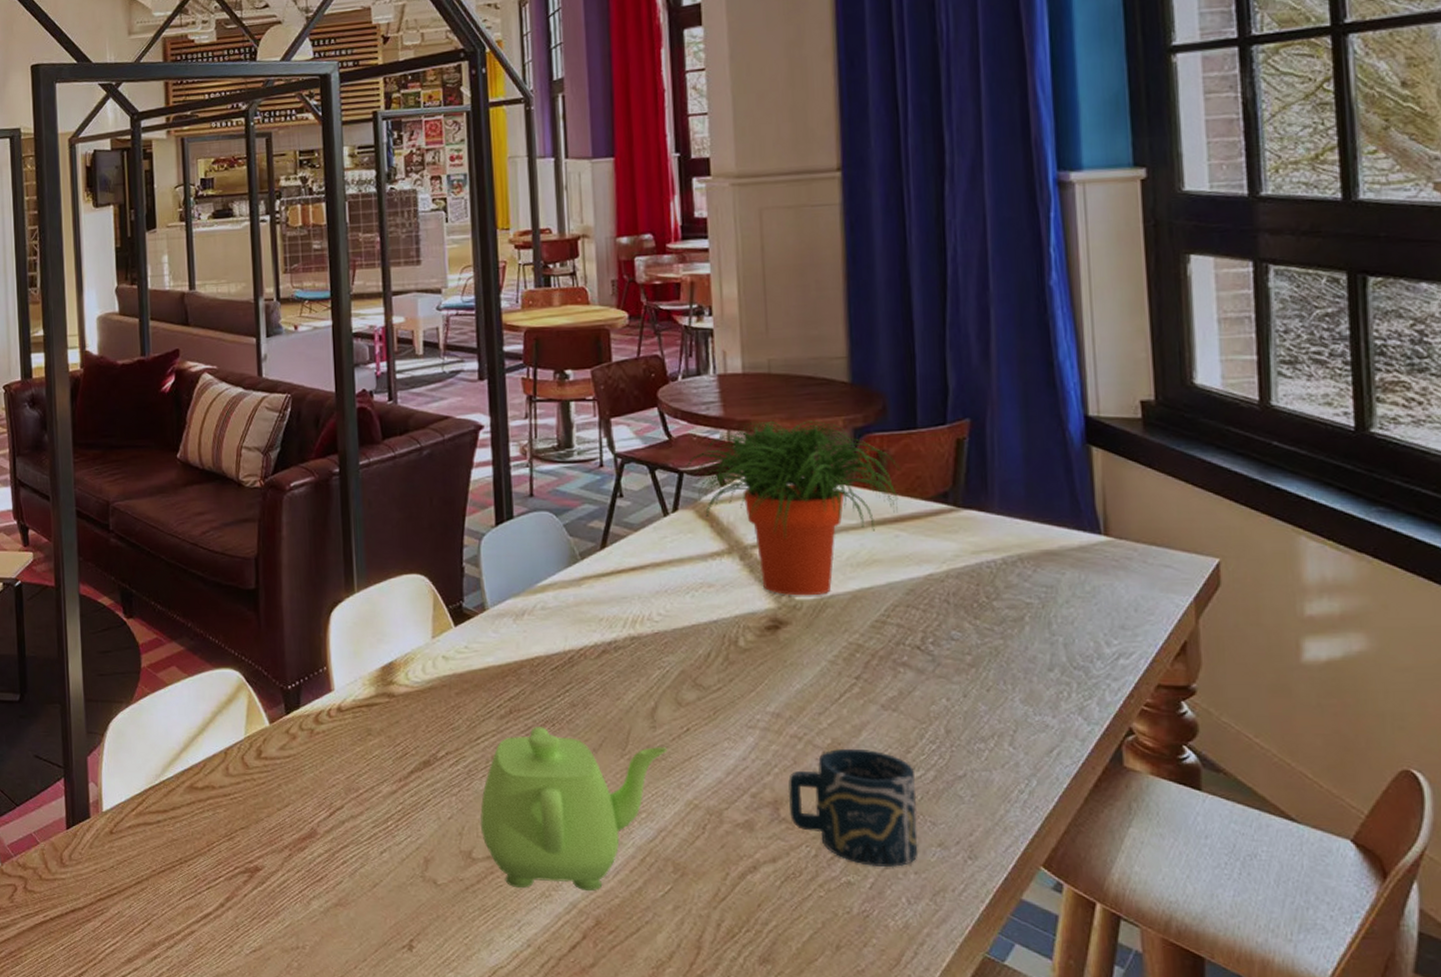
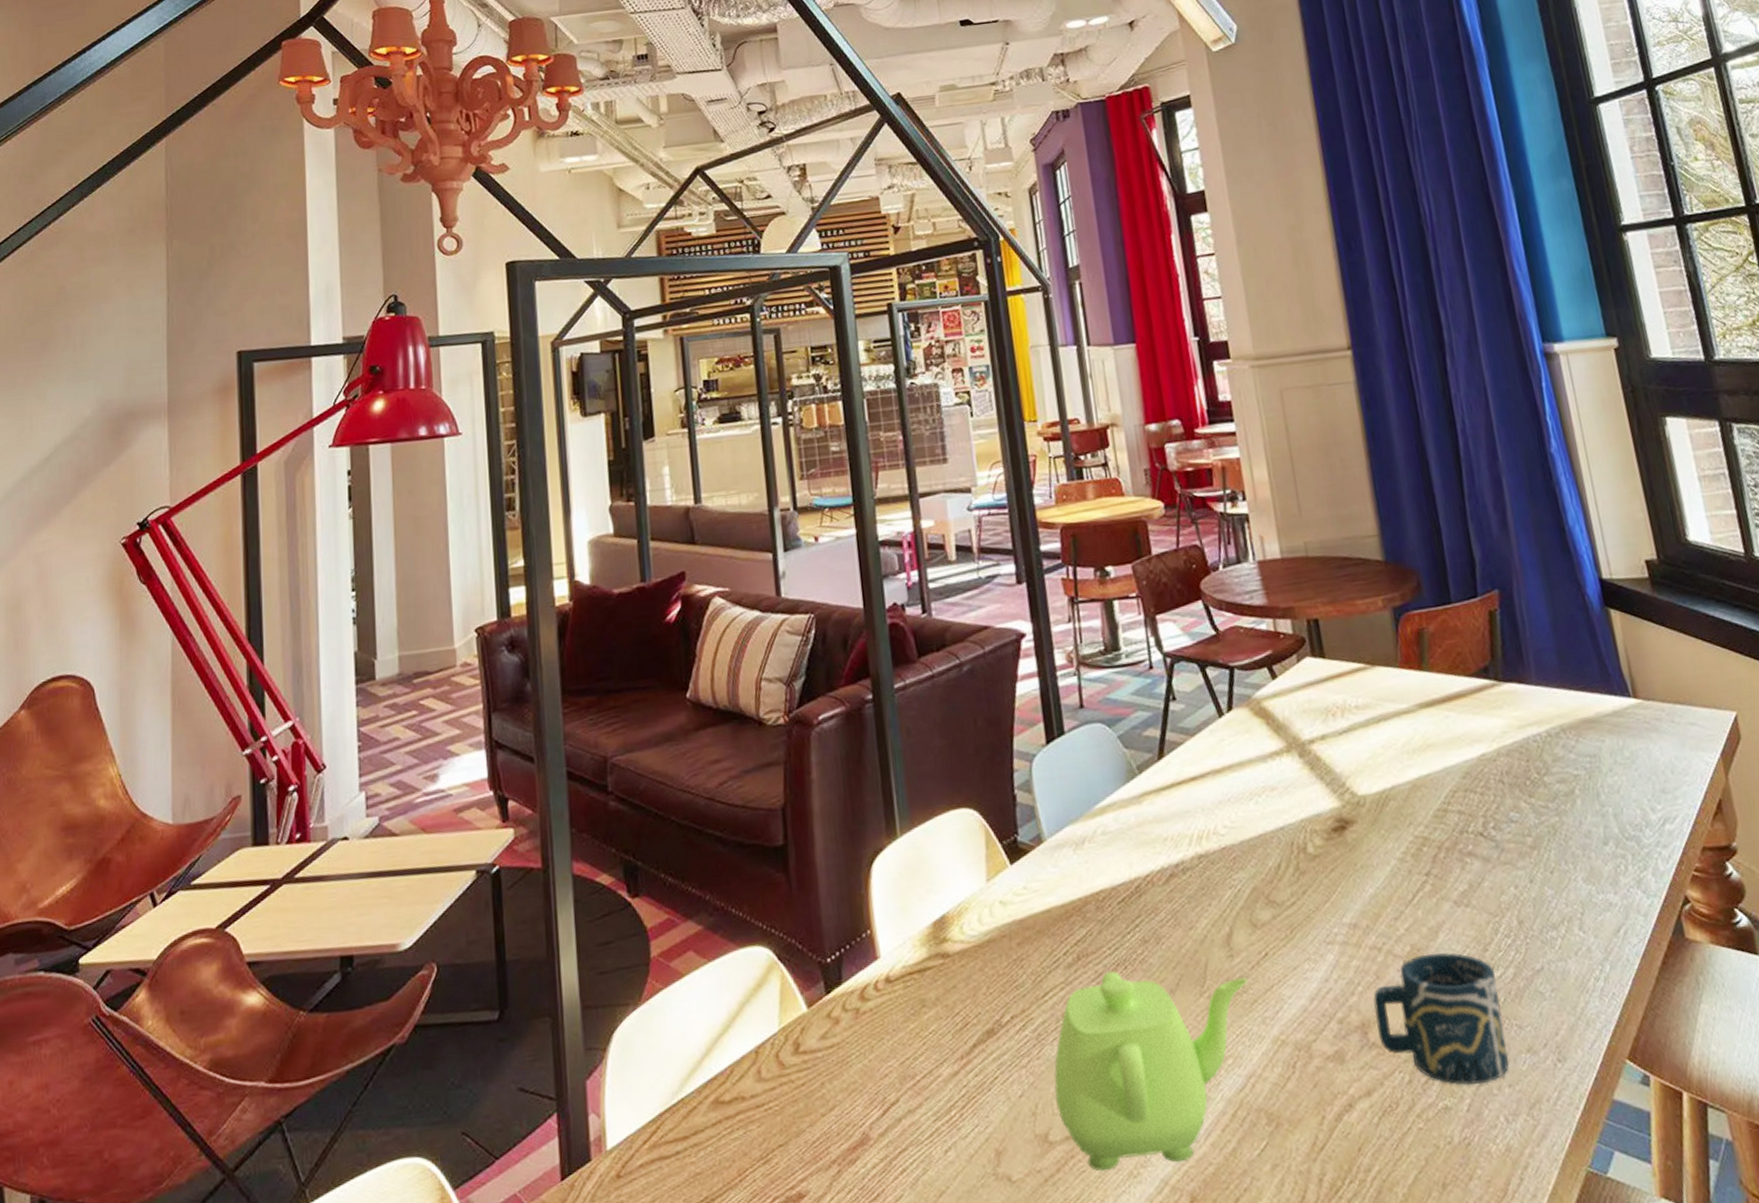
potted plant: present [684,420,900,596] -> none [1235,602,1445,791]

